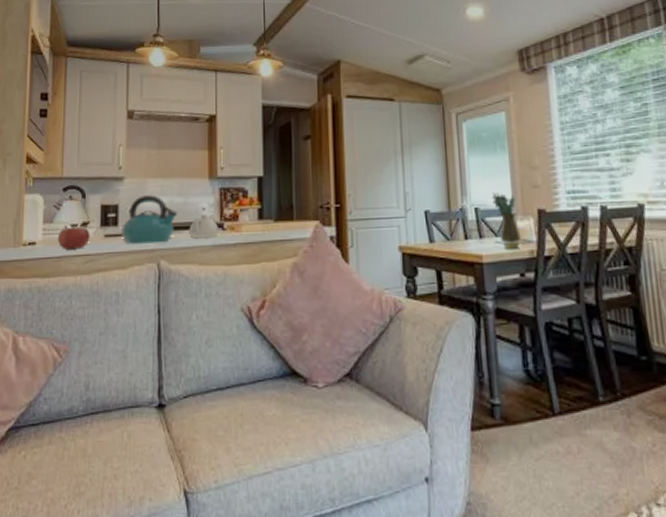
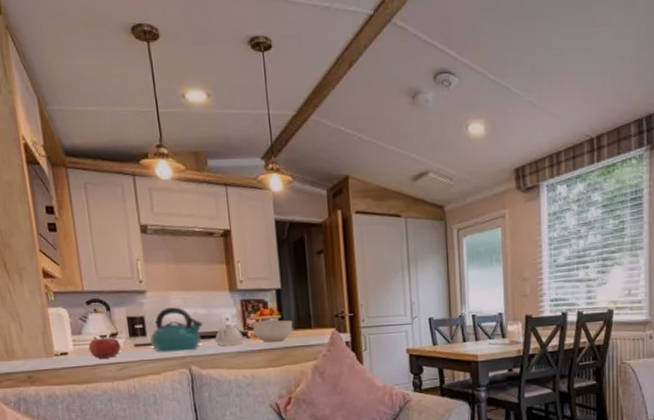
bowl: none [229,210,273,237] -> present [251,319,293,343]
vase: present [492,192,521,249] -> none [487,301,511,349]

